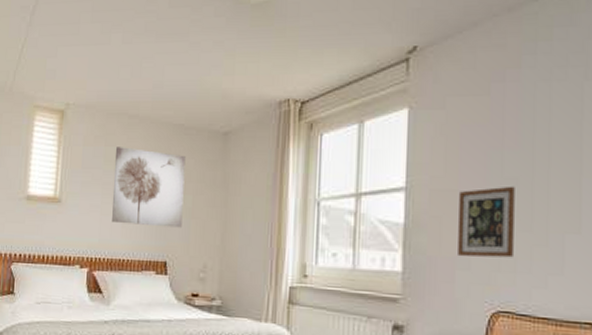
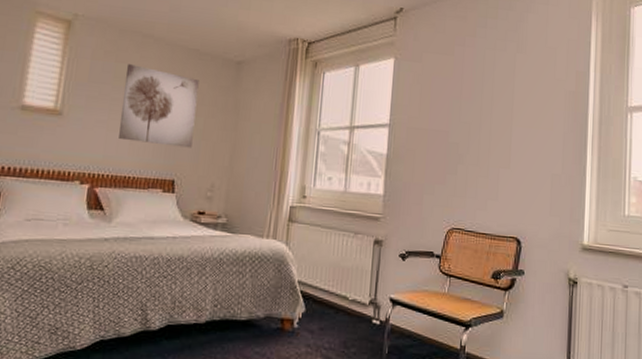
picture frame: present [458,186,515,258] -> none [426,128,468,186]

